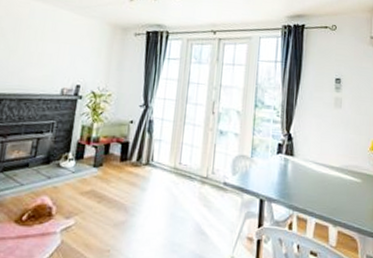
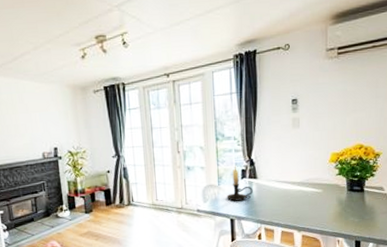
candle holder: none [258,137,288,179] -> present [227,165,253,202]

